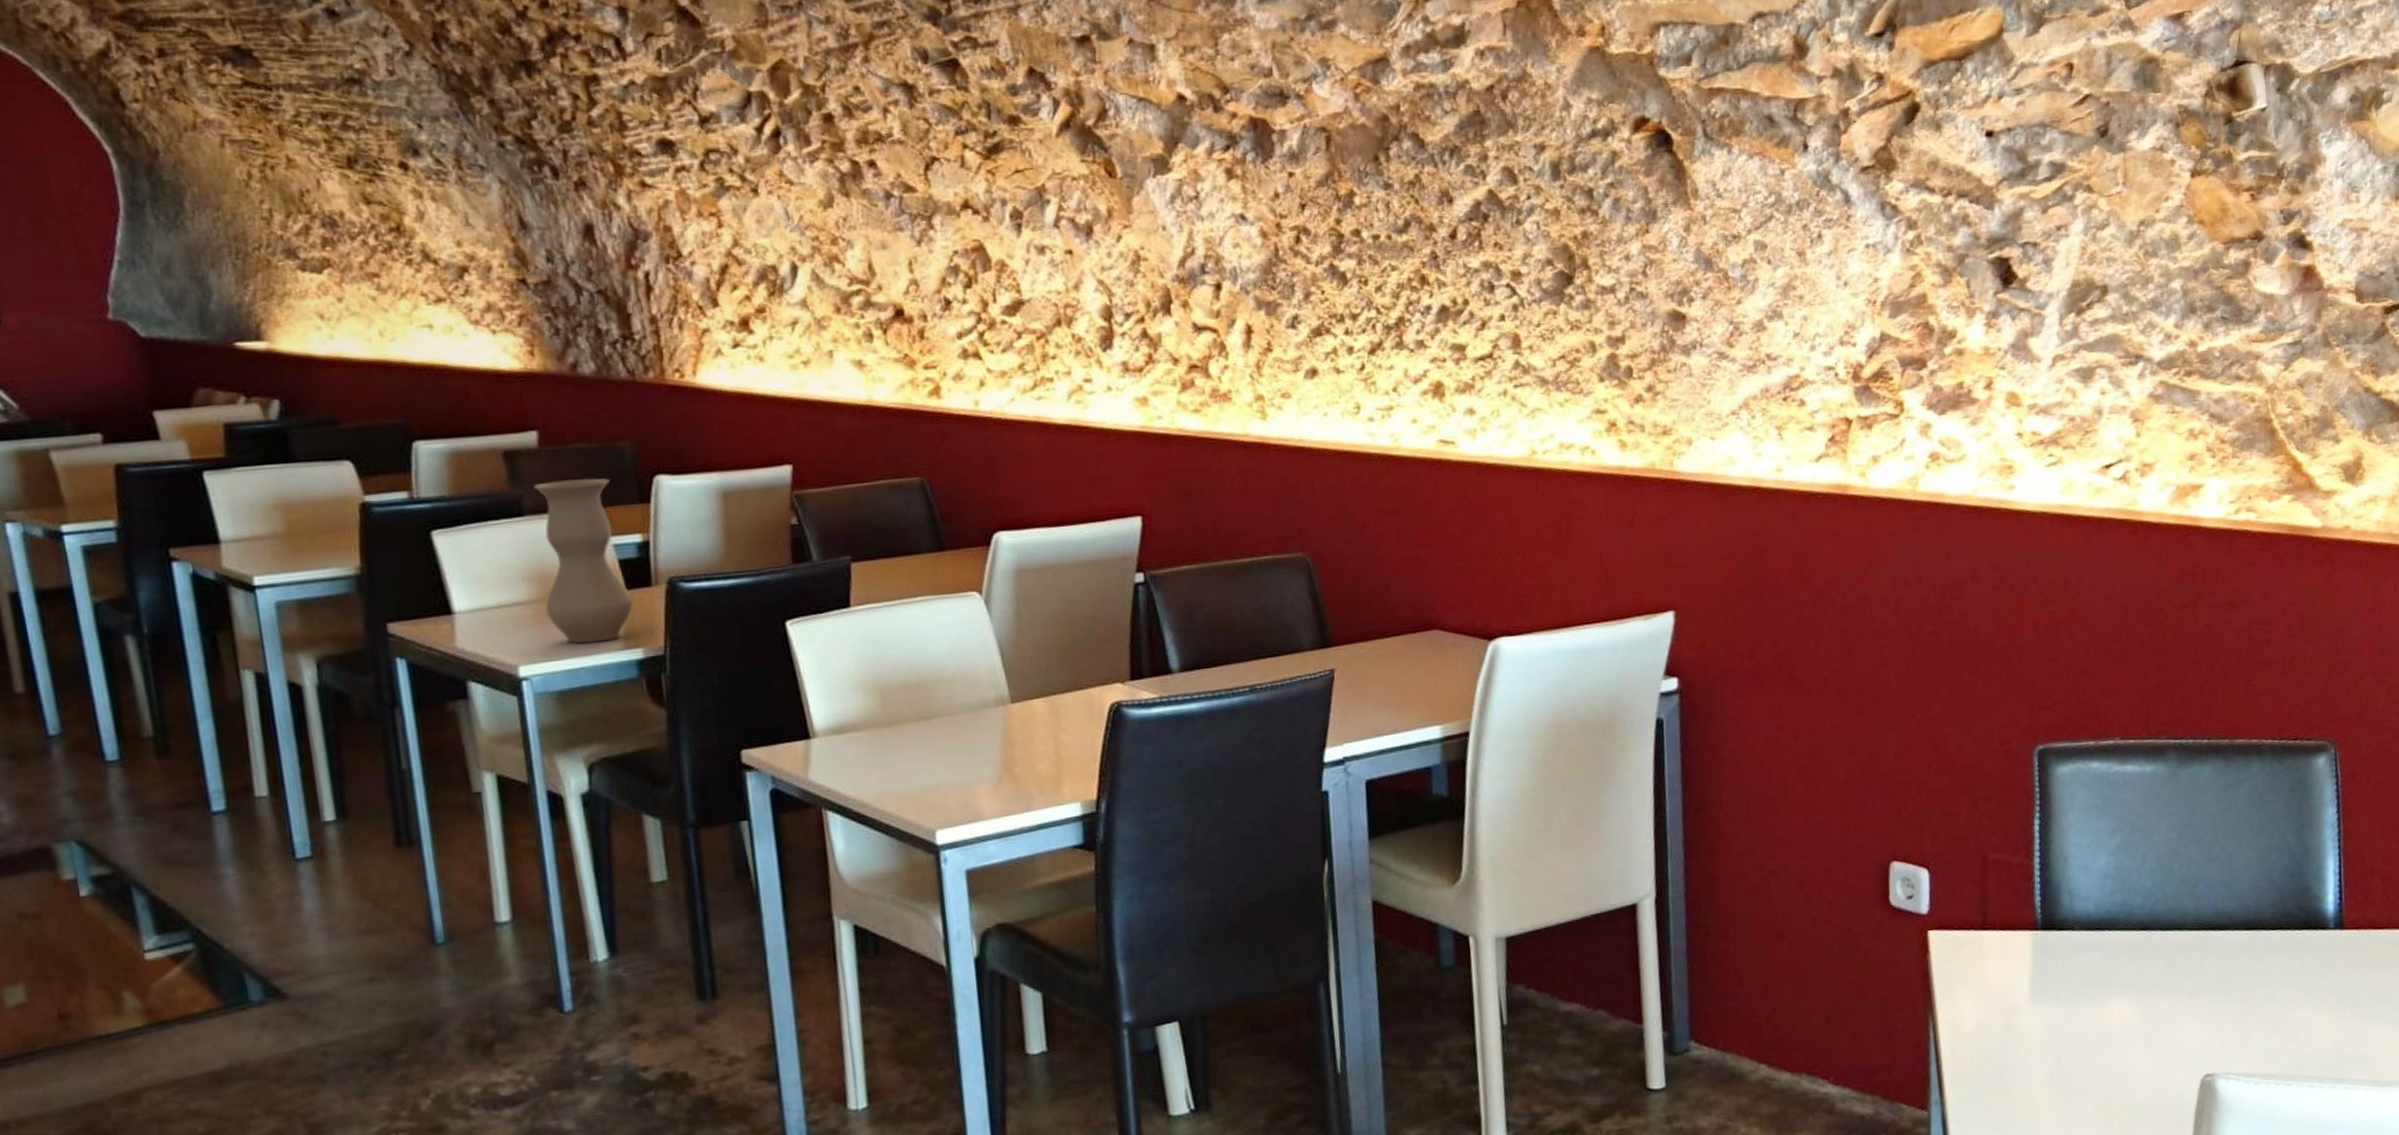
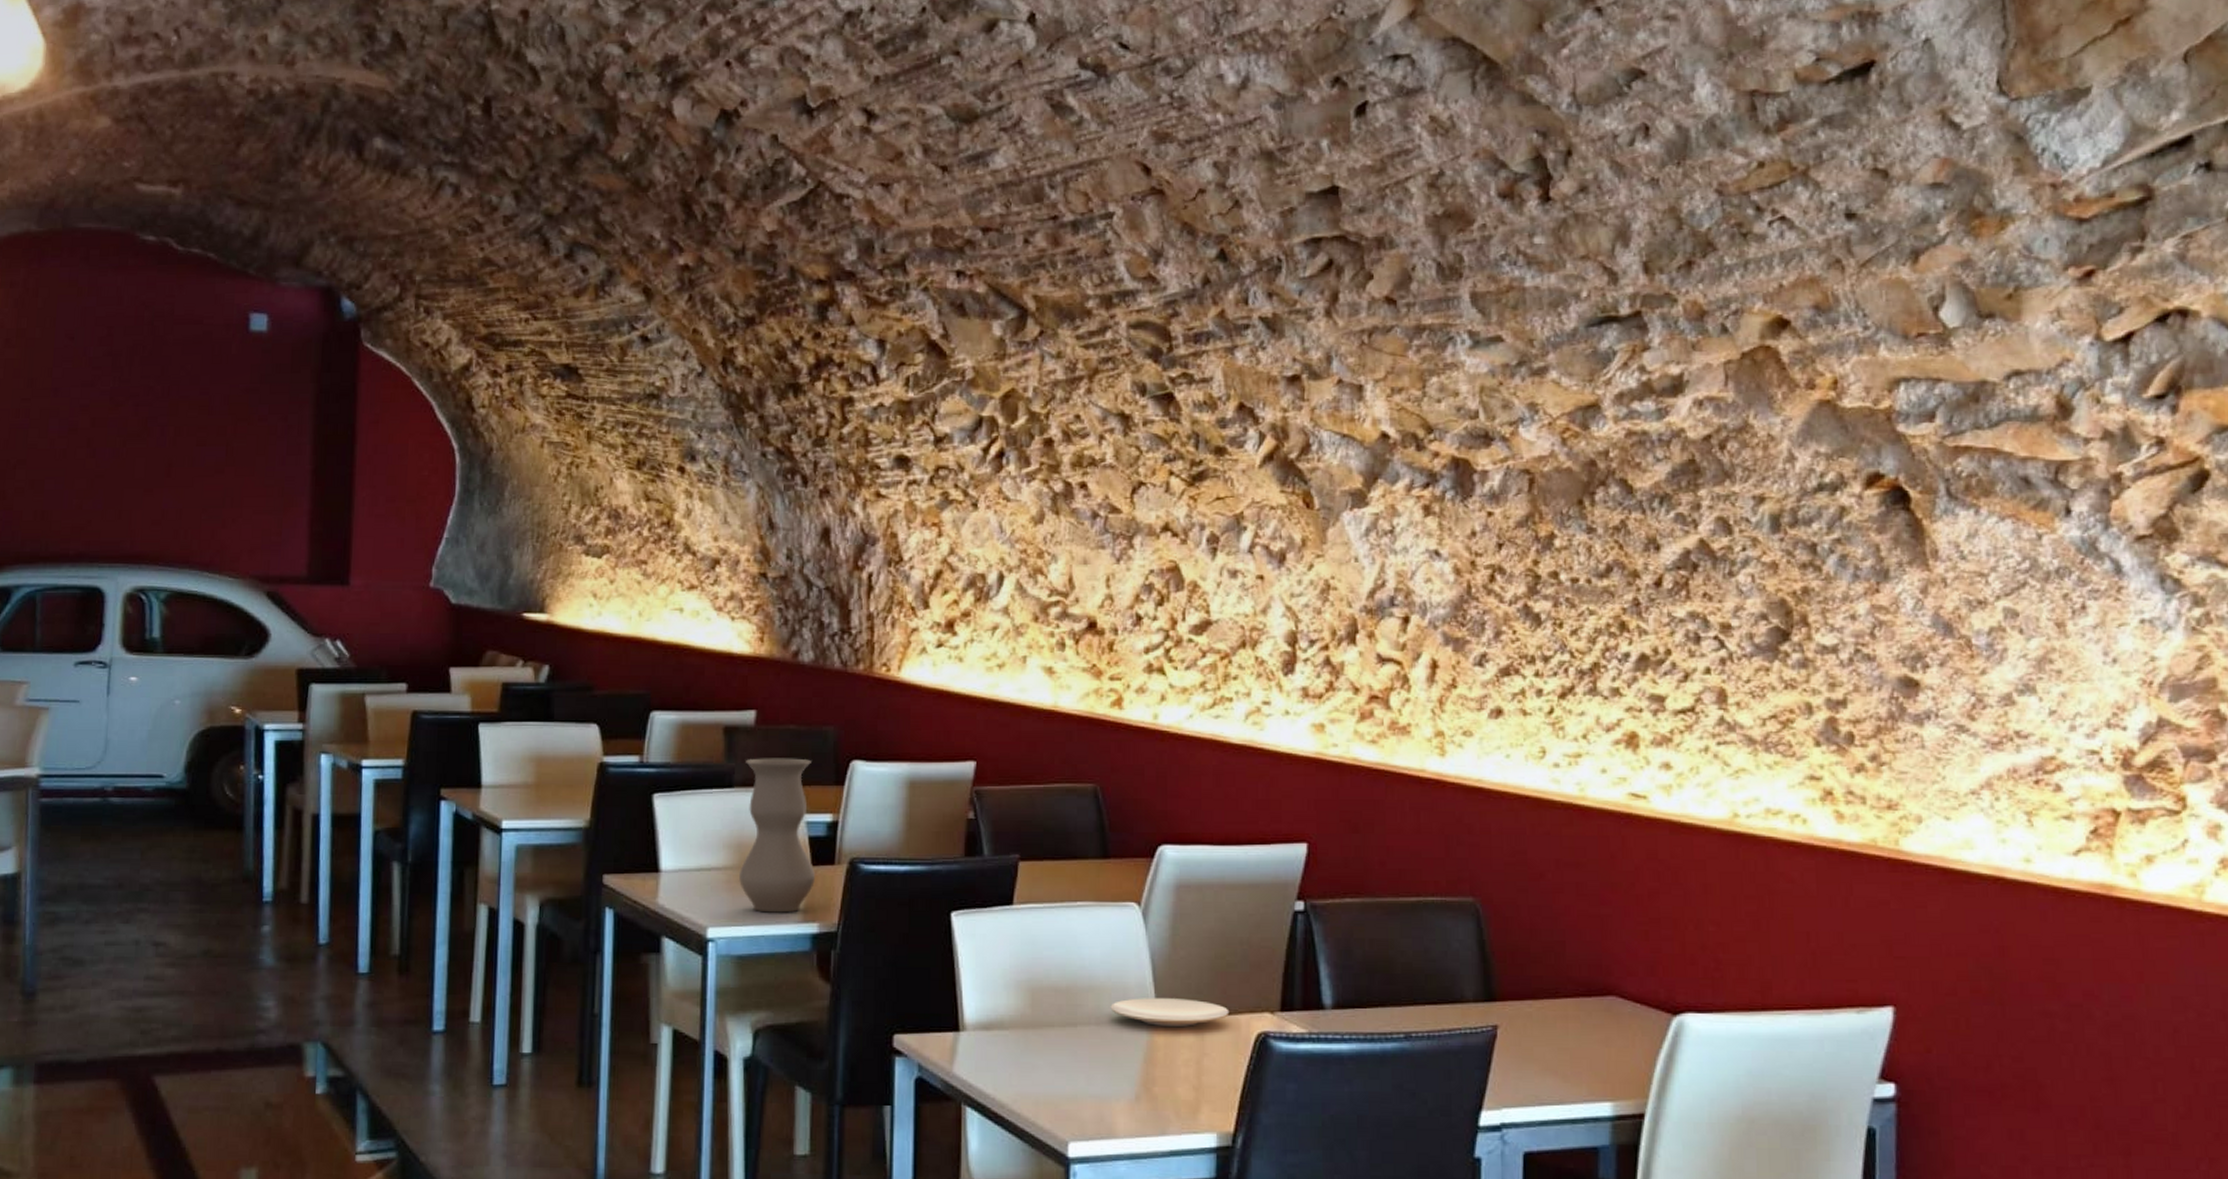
plate: none [962,679,1082,709] -> present [1110,998,1230,1026]

